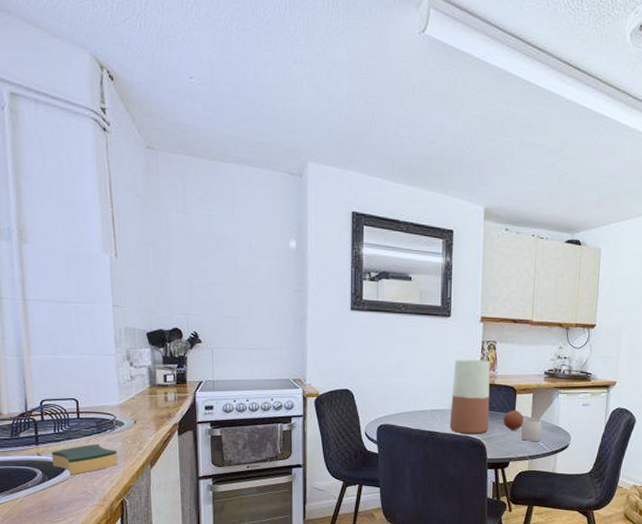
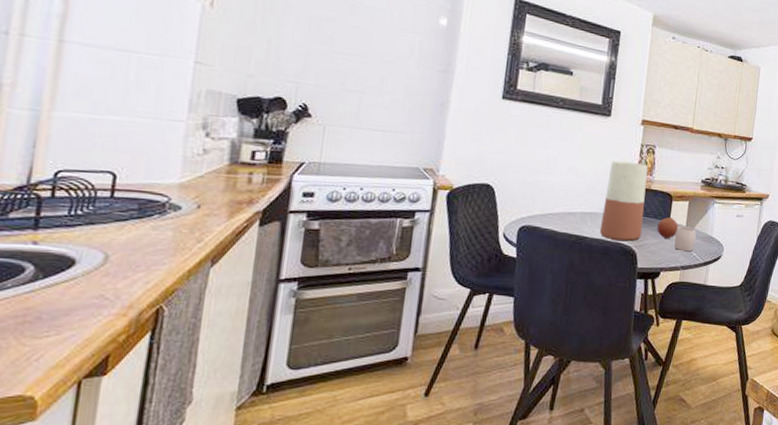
sponge: present [51,444,118,474] -> none [55,232,164,272]

